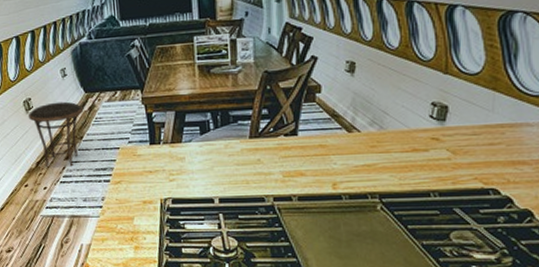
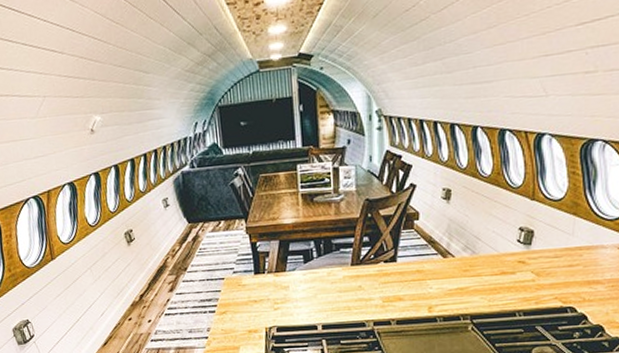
side table: present [28,101,84,168] -> none [129,232,188,301]

